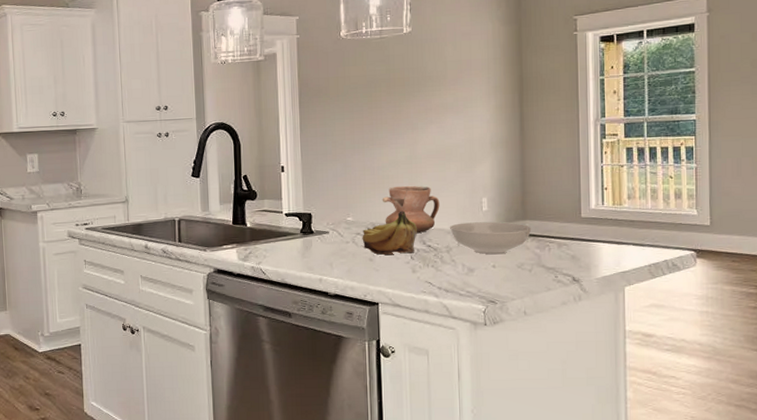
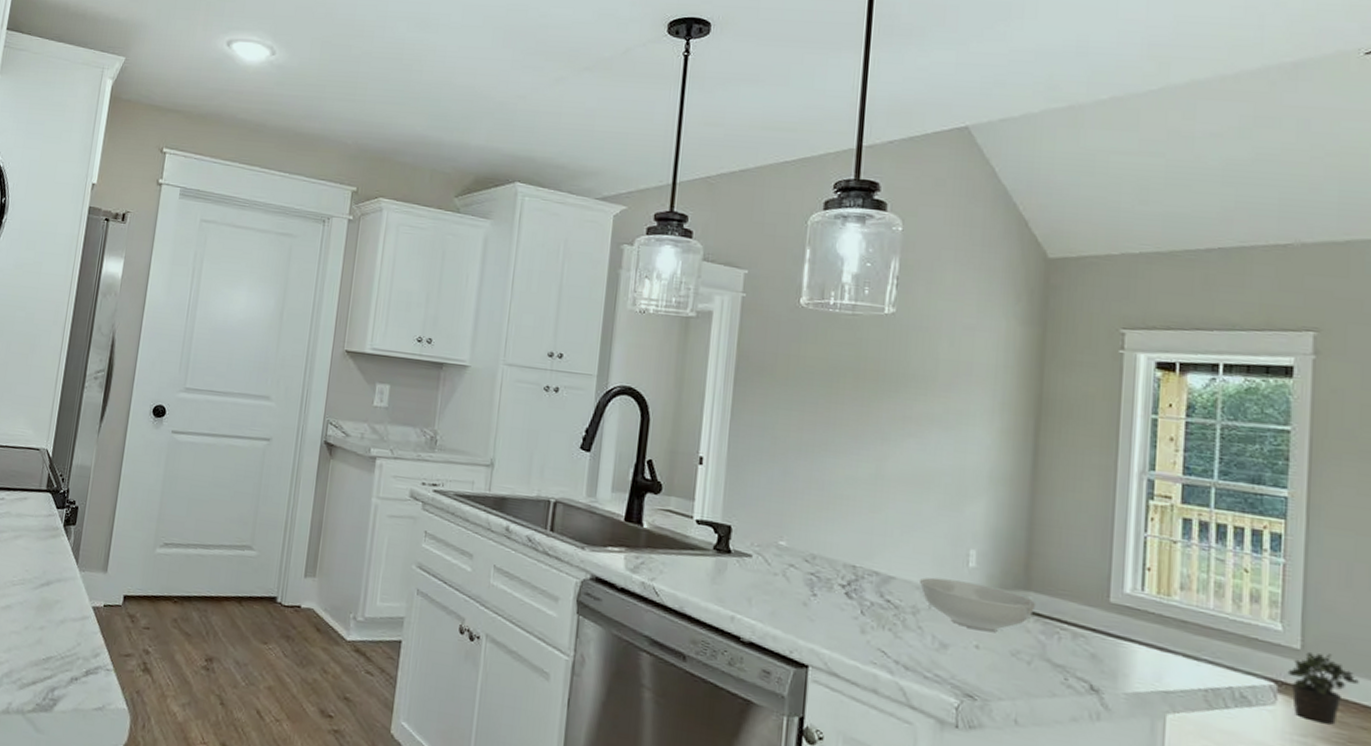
fruit: present [361,210,418,255] -> none [794,545,875,607]
ceramic jug: present [382,185,440,233] -> none [829,511,910,581]
potted plant: none [702,224,749,273] -> present [1287,652,1359,725]

